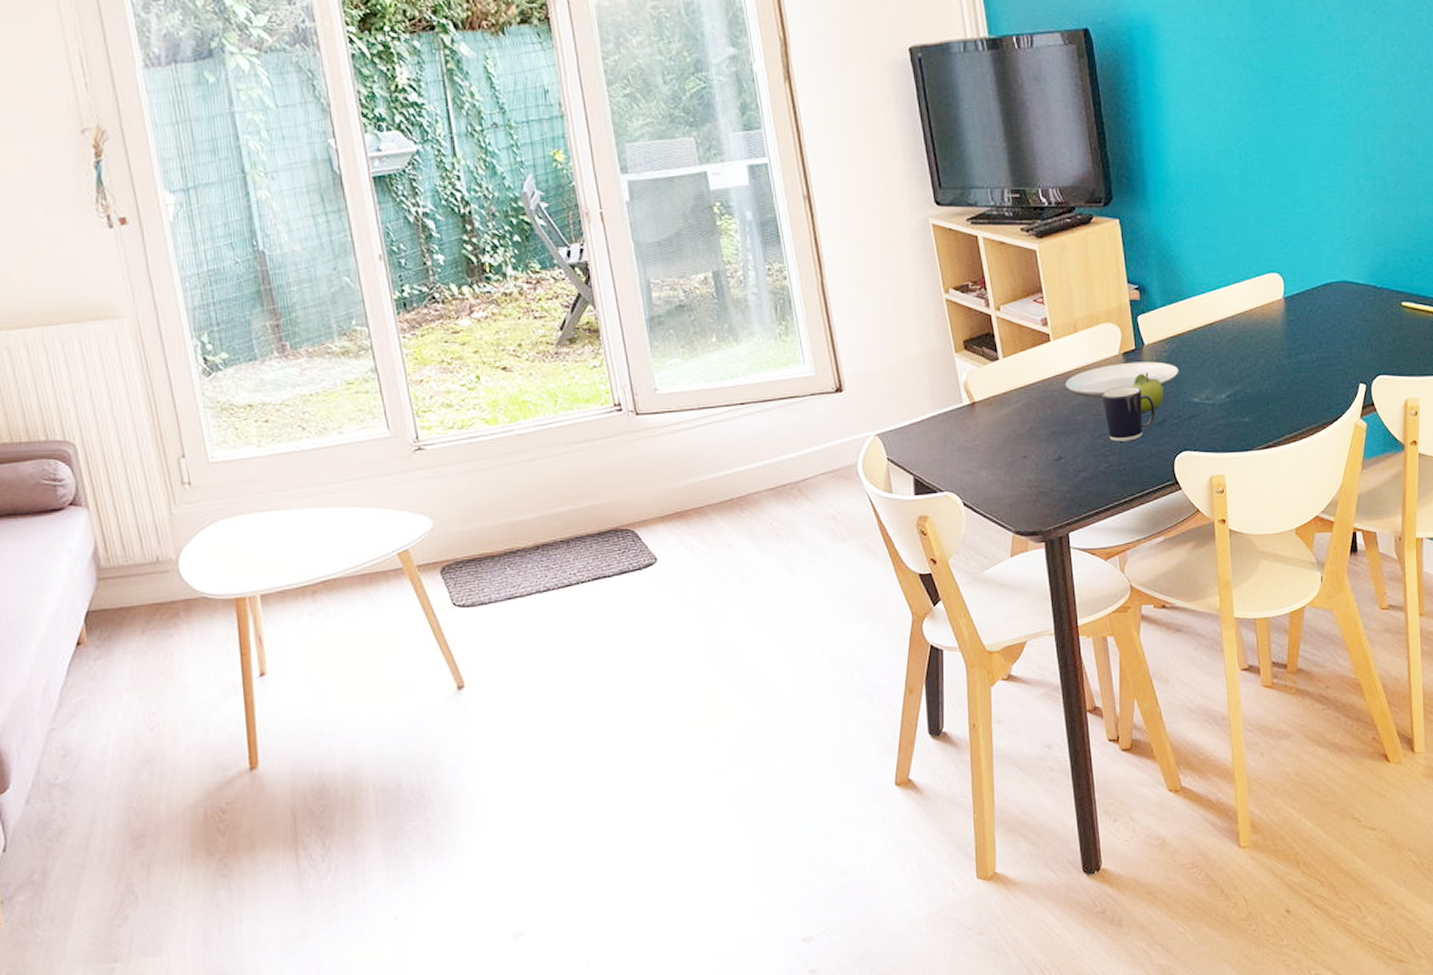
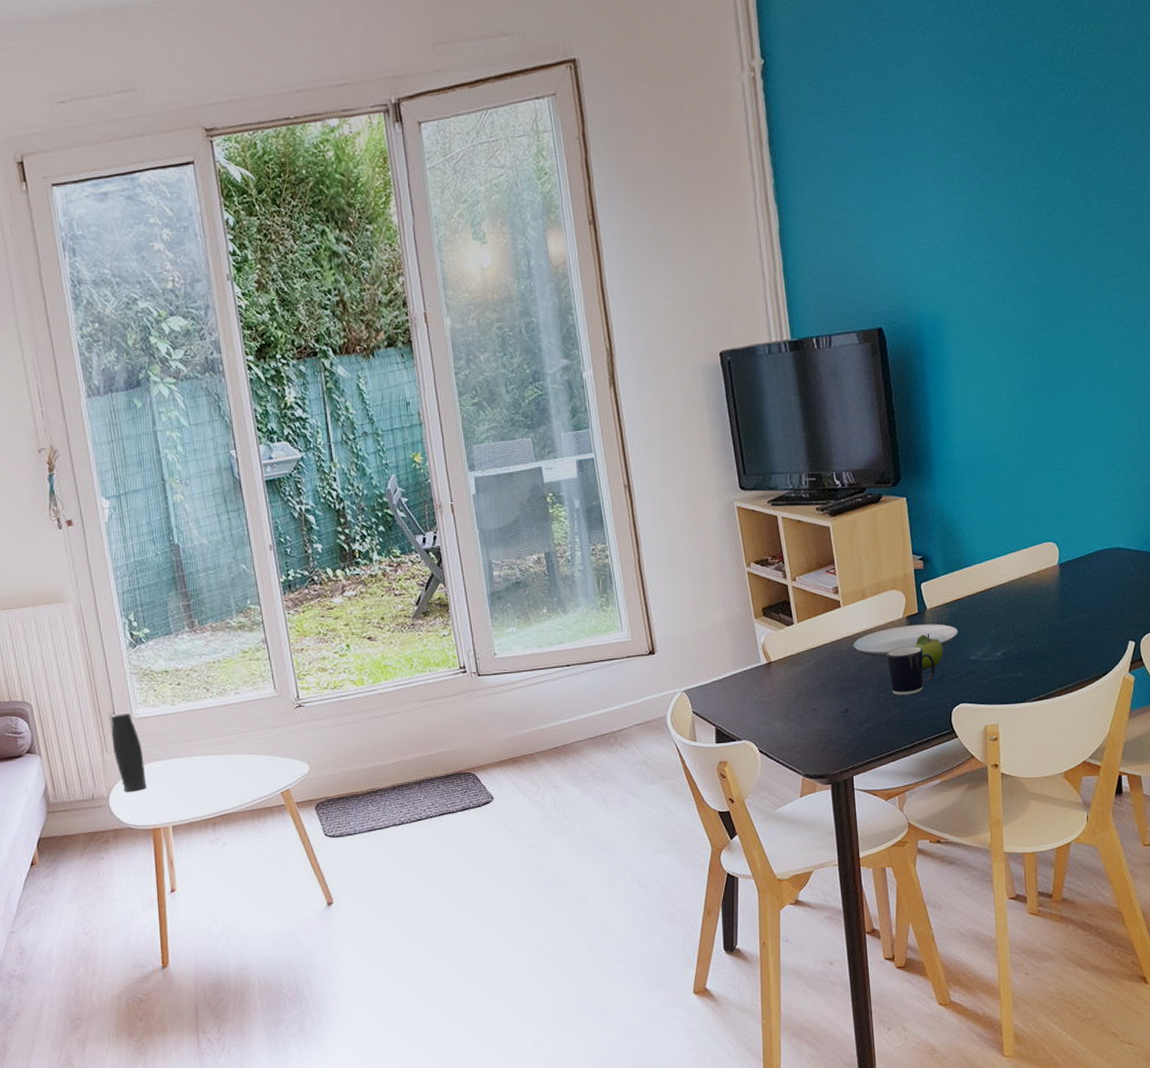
vase: none [179,456,227,554] -> present [110,713,147,793]

